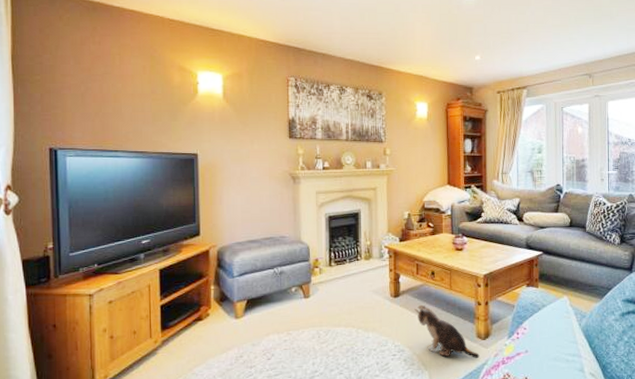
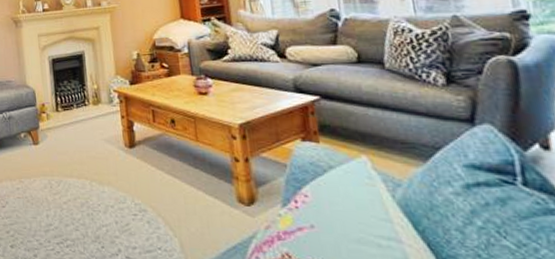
plush toy: present [414,304,480,358] -> none [154,157,245,229]

